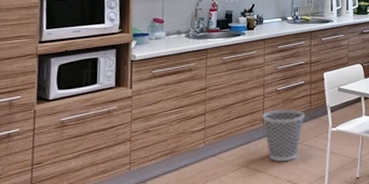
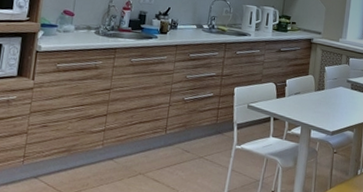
wastebasket: present [263,109,305,161] -> none [166,119,210,174]

